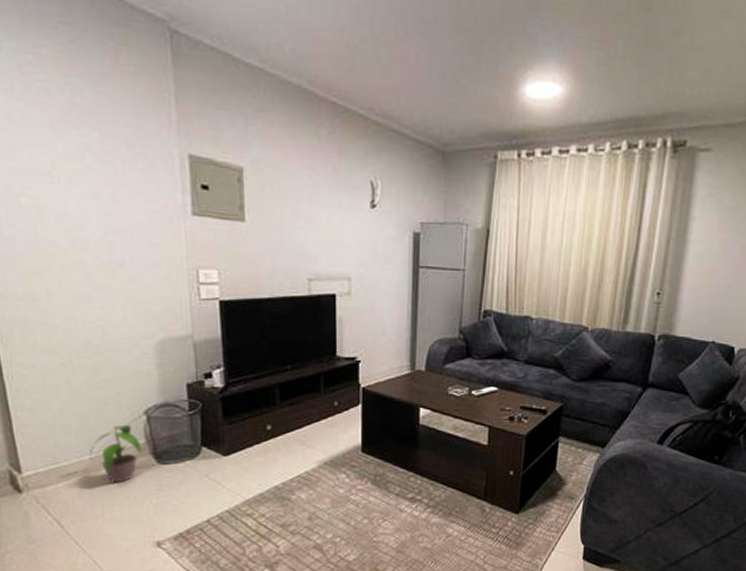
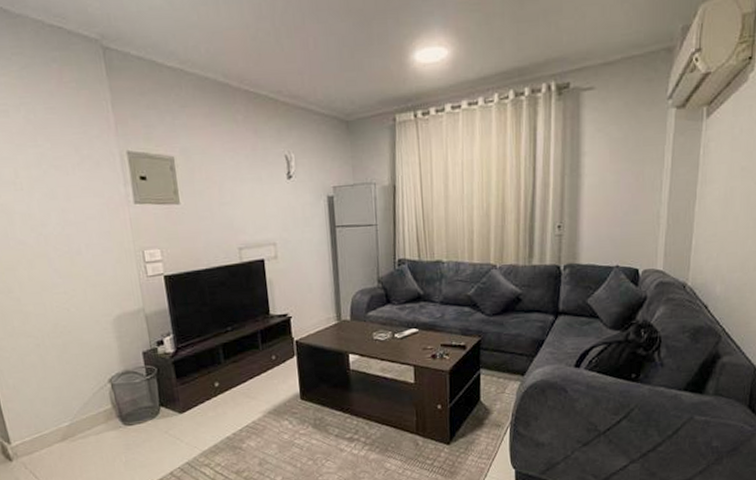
potted plant: present [89,425,142,483] -> none [65,394,110,446]

